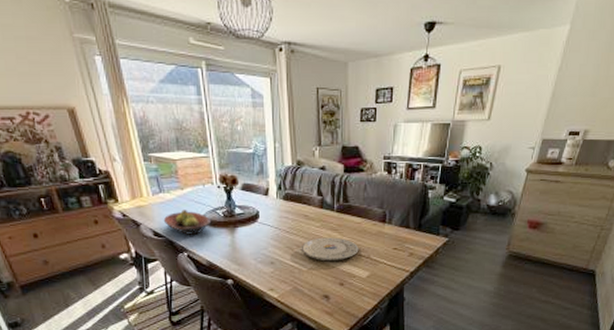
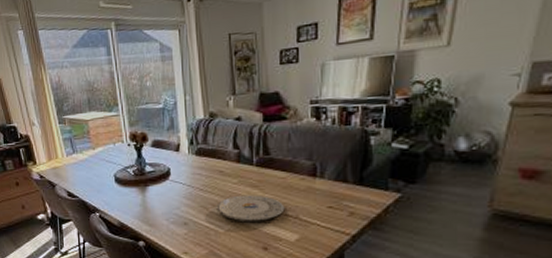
fruit bowl: present [163,210,212,235] -> none [76,169,122,195]

